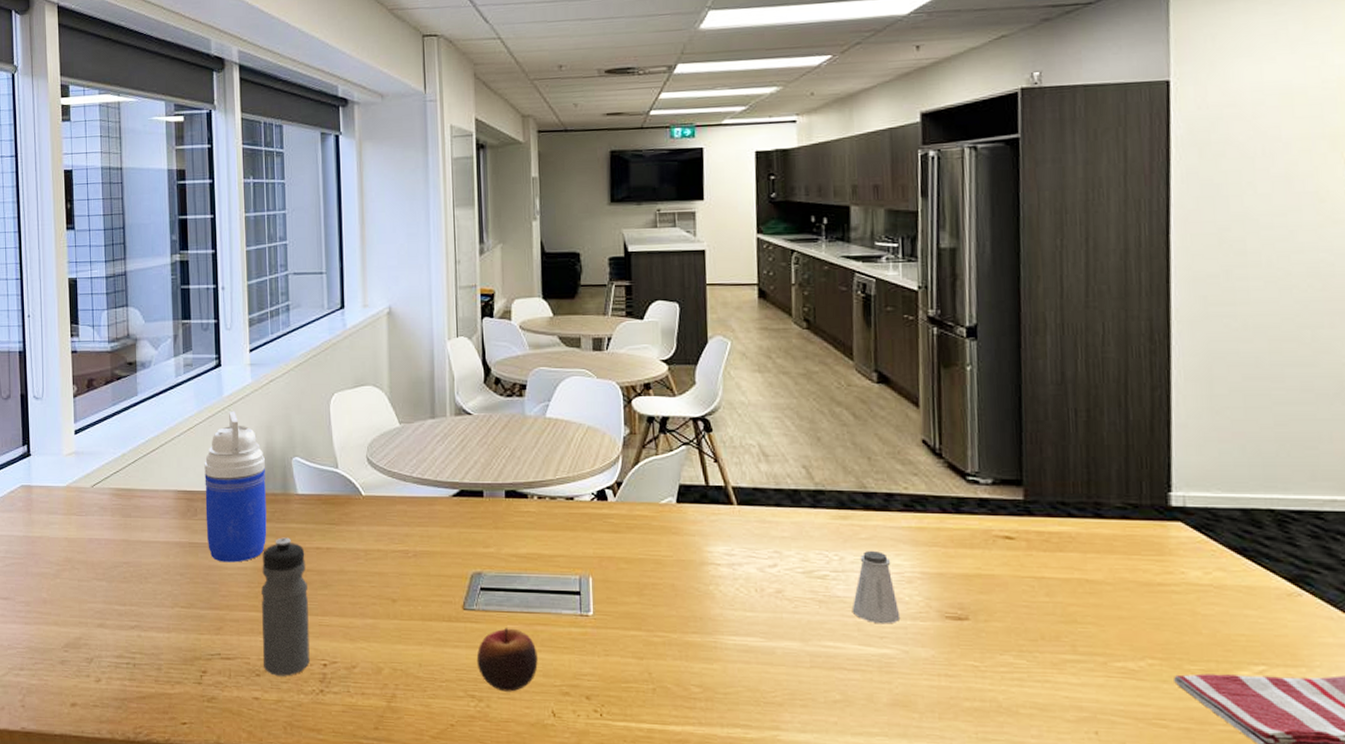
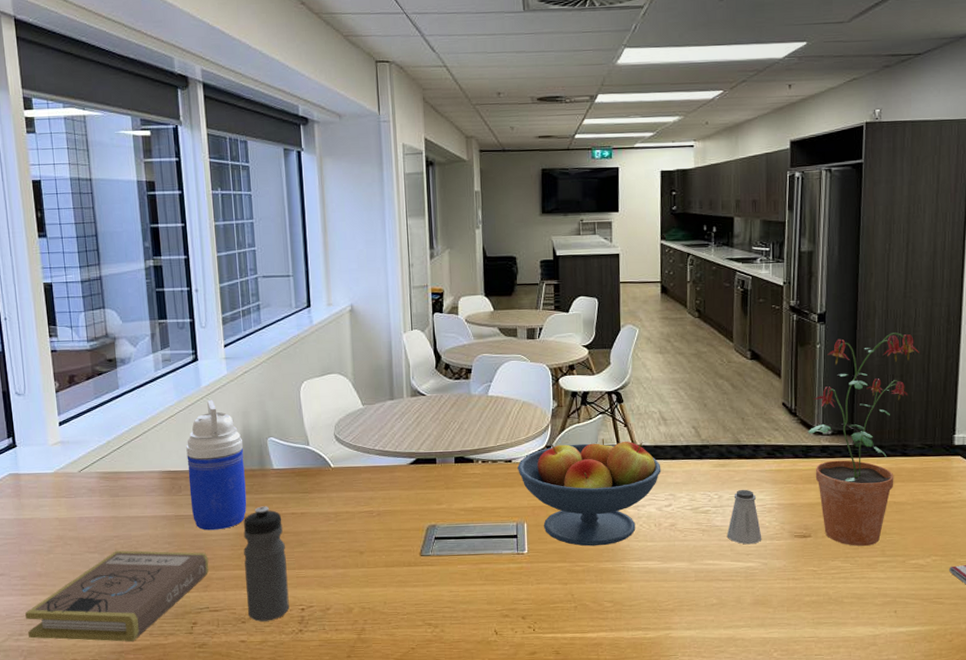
book: none [27,579,223,688] -> present [25,550,209,642]
apple: present [476,628,538,692] -> none [432,568,483,619]
fruit bowl: none [581,475,763,613] -> present [518,438,661,546]
potted plant: none [958,353,1113,637] -> present [807,332,920,546]

